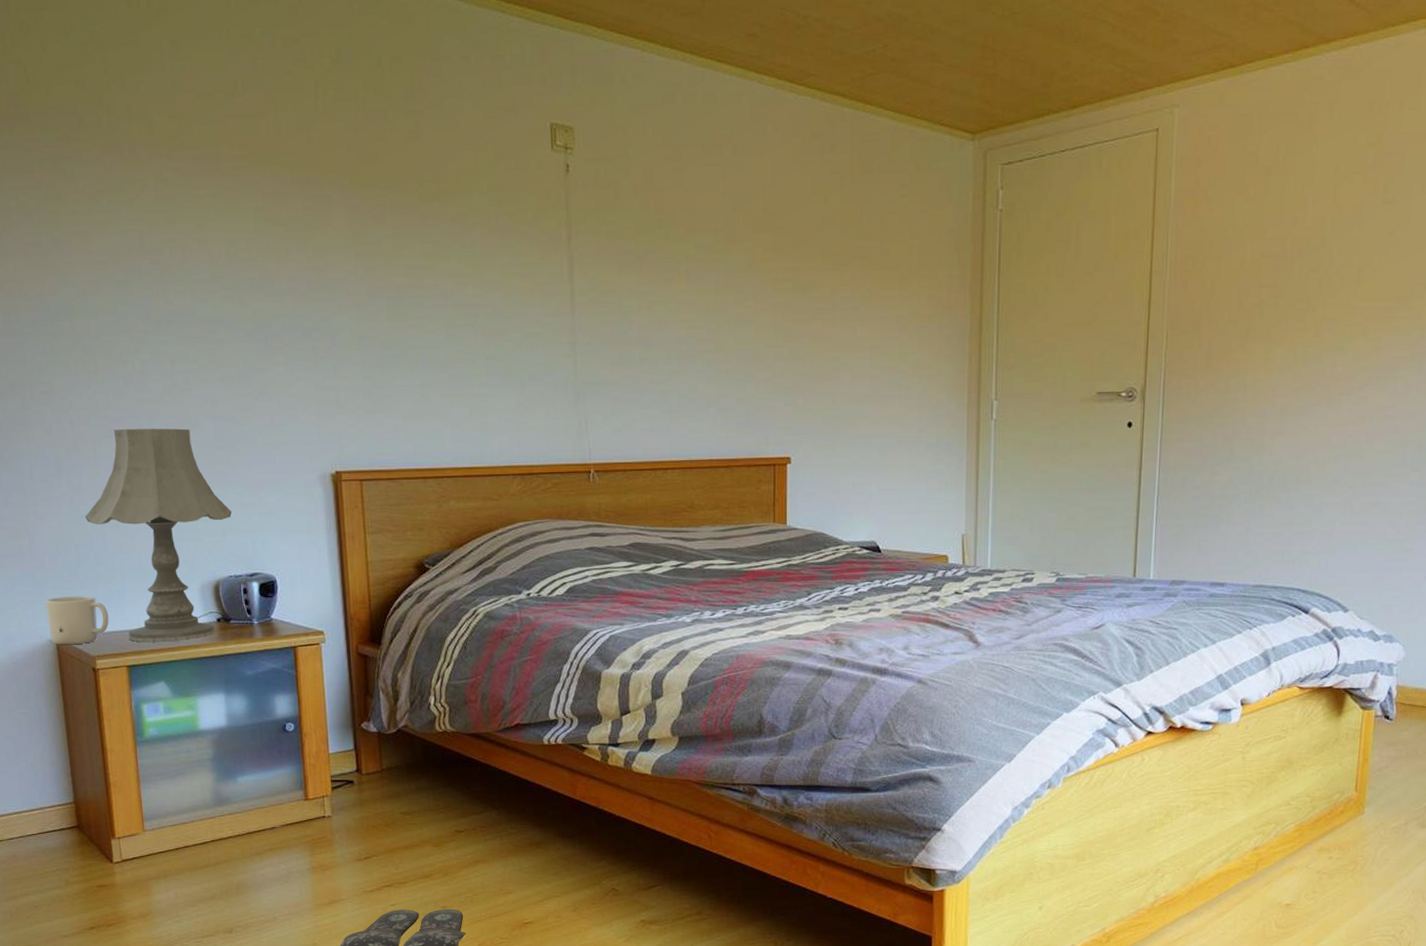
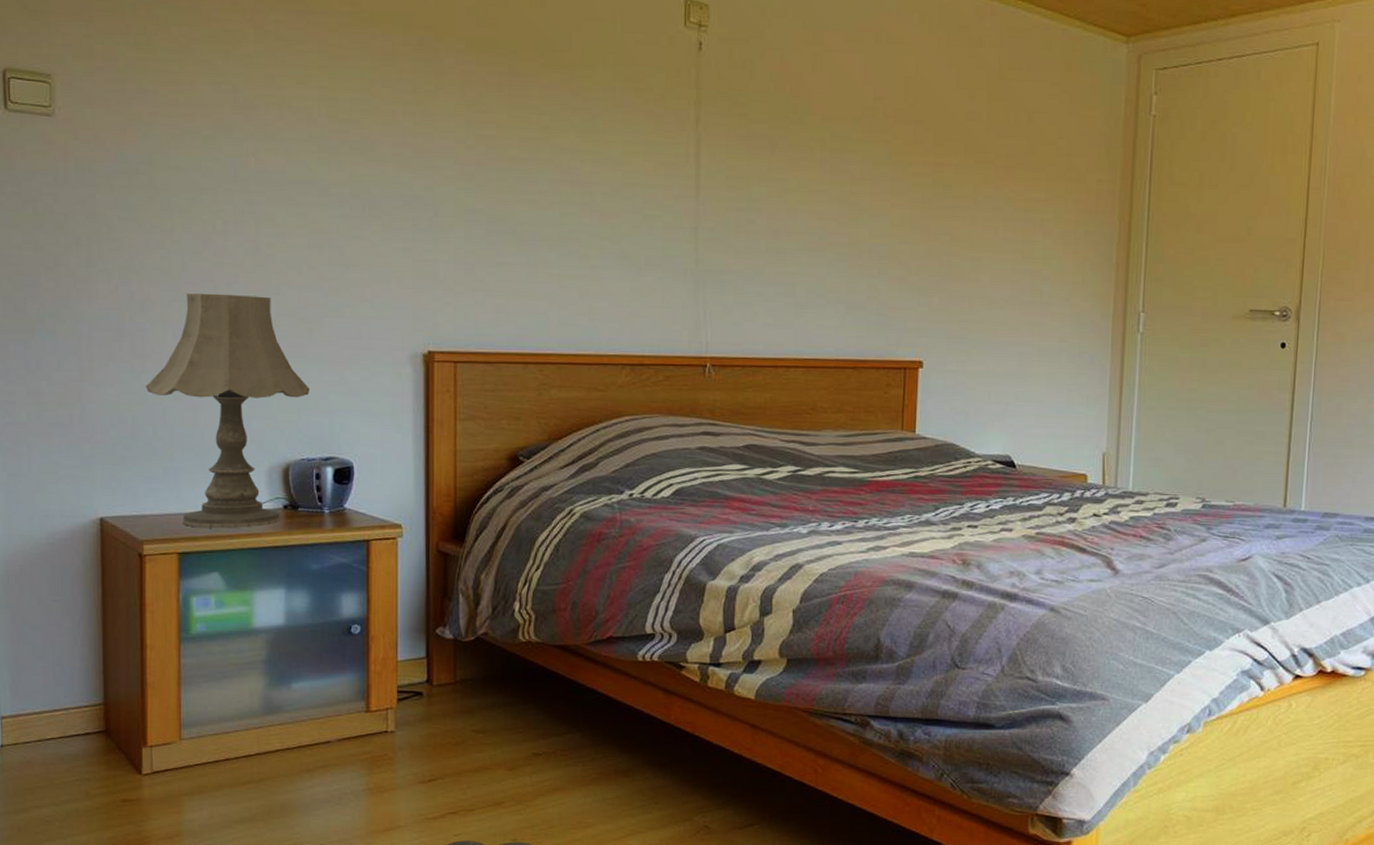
mug: present [45,595,109,645] -> none [92,472,162,527]

